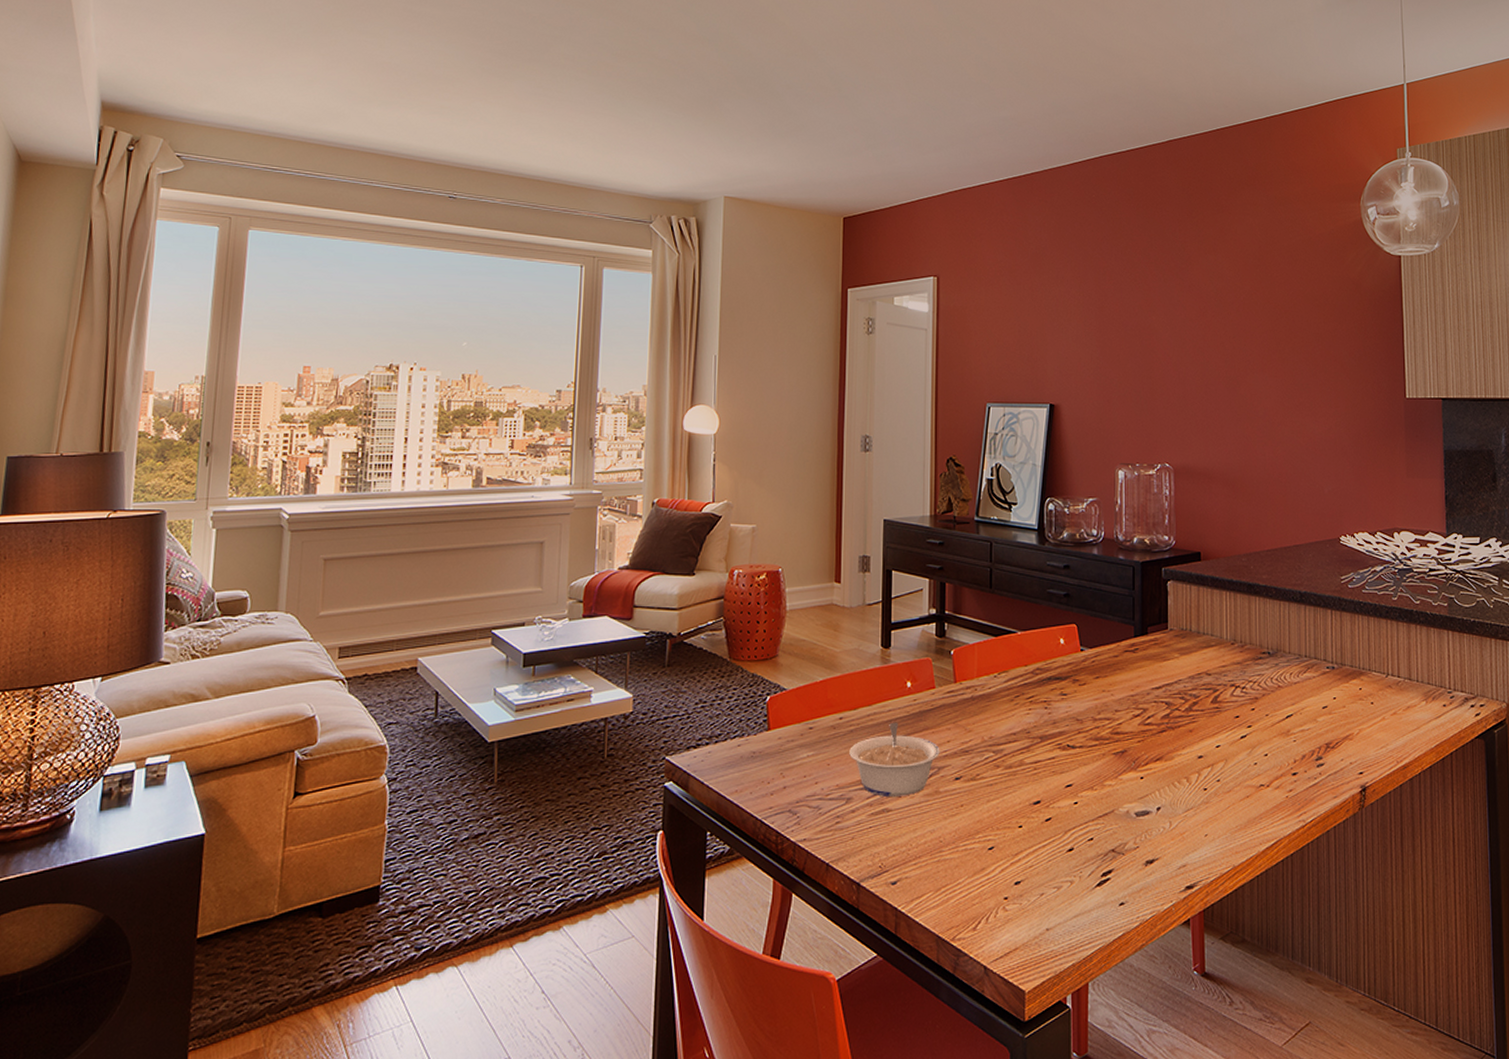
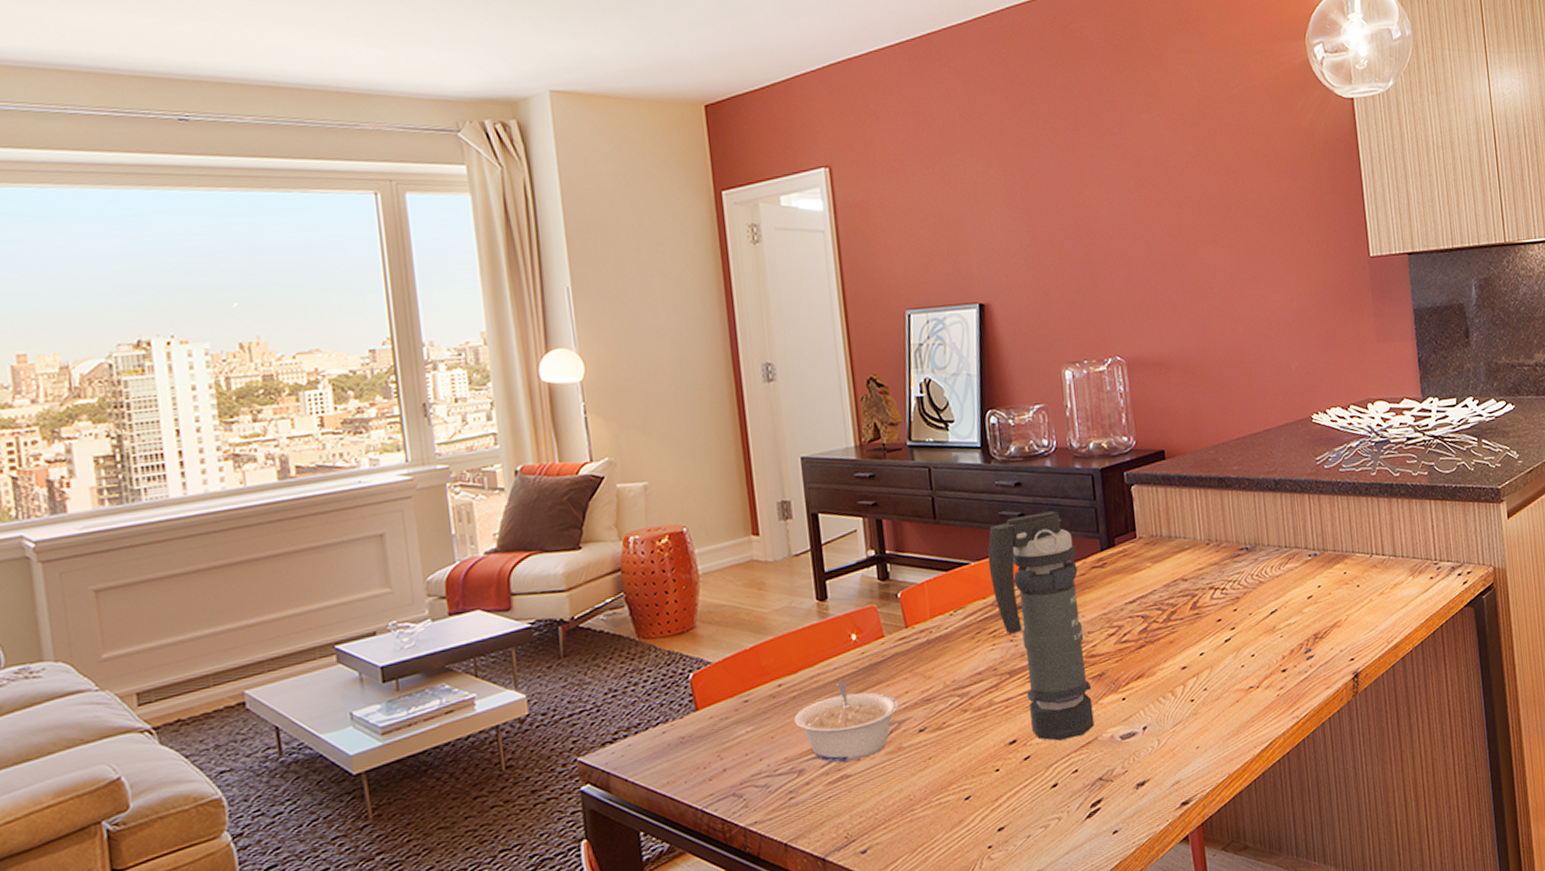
smoke grenade: none [1033,595,1113,808] -> present [988,511,1095,741]

